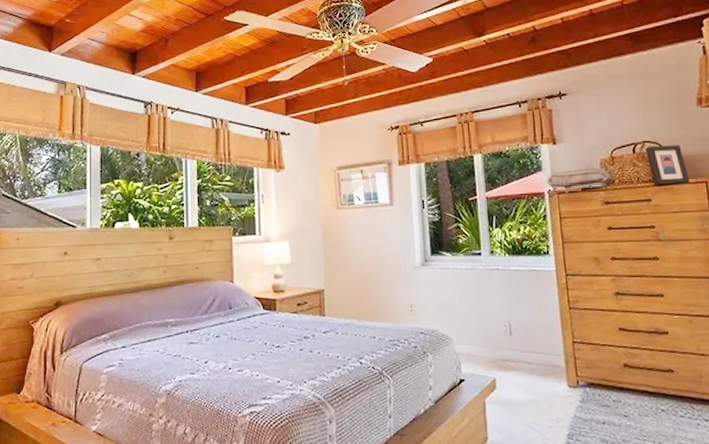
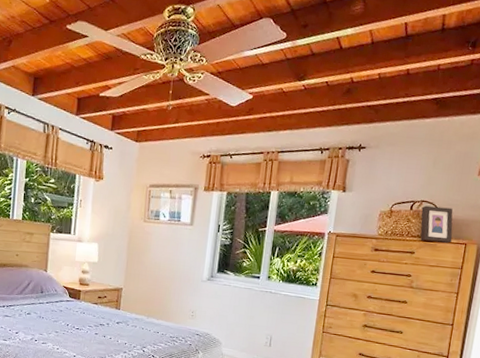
jewelry box: present [547,167,611,194] -> none [329,216,386,239]

